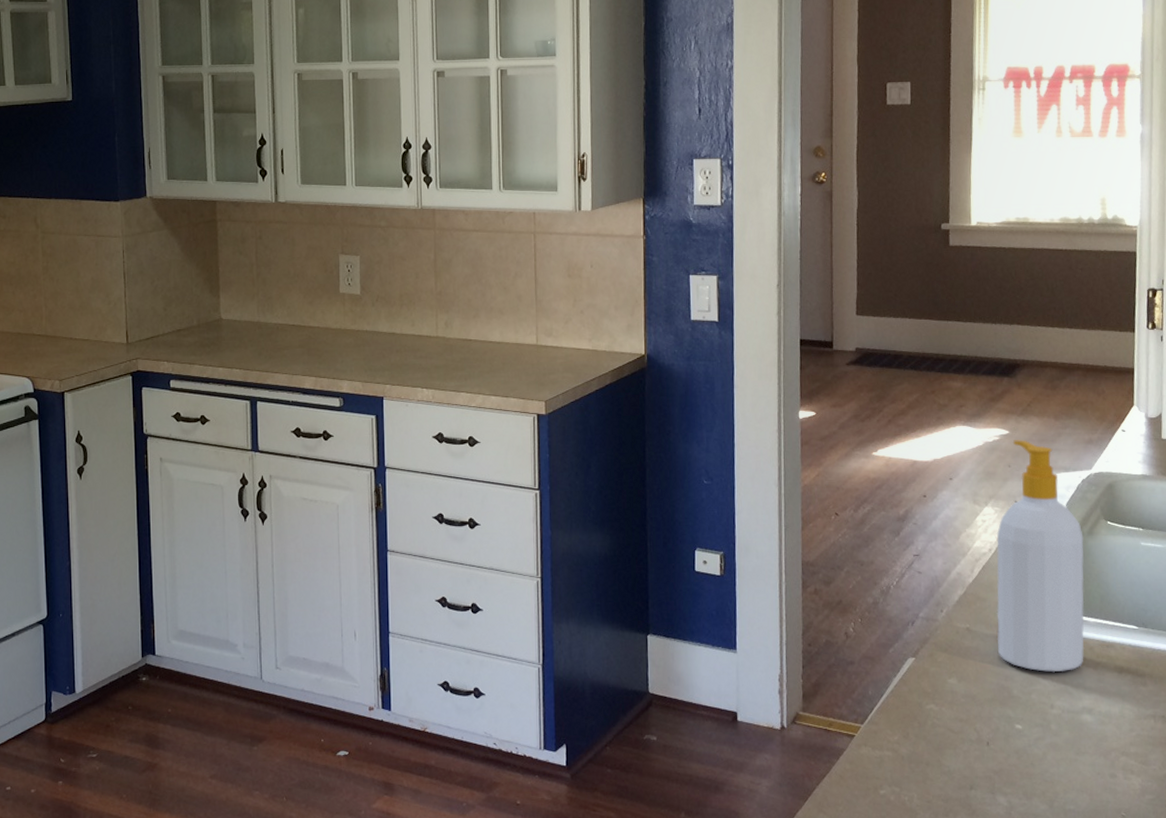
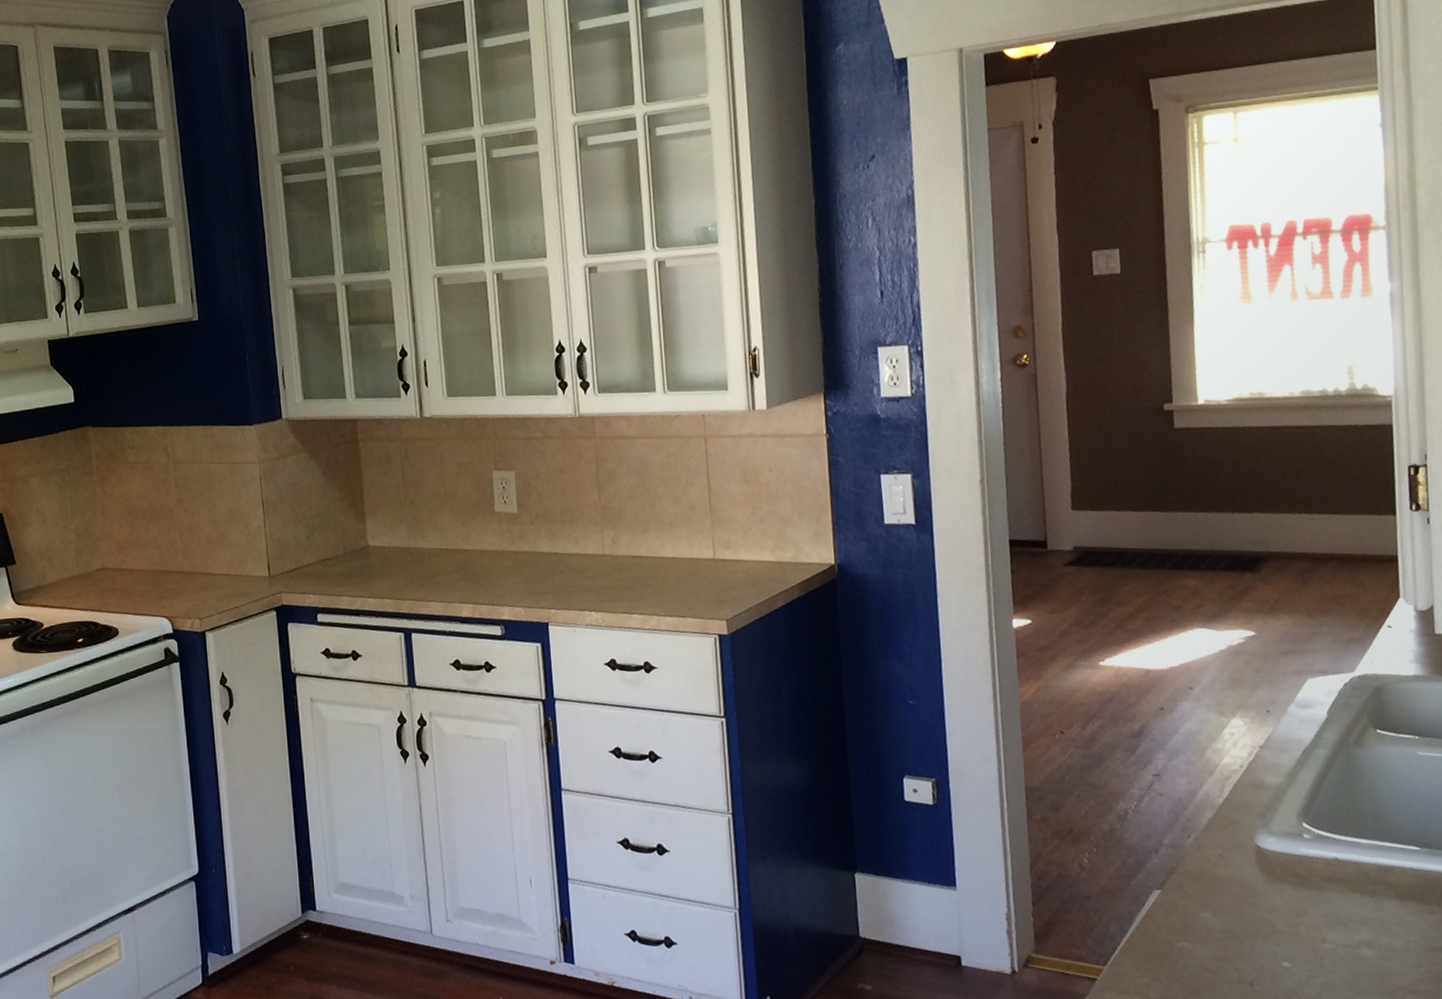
soap bottle: present [996,440,1085,673] -> none [1248,641,1358,902]

